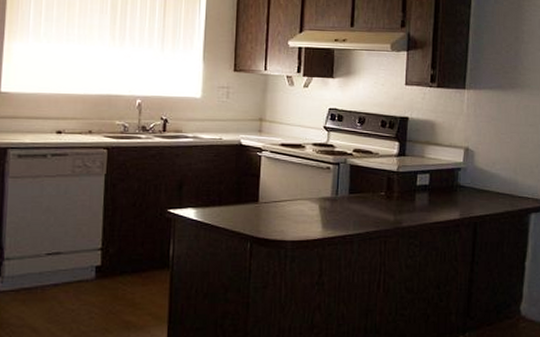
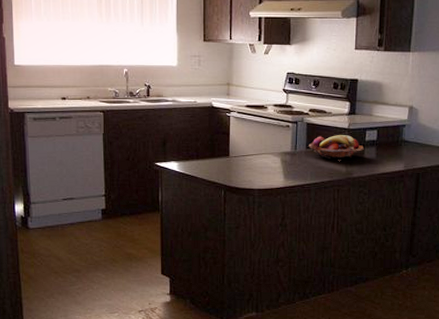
fruit basket: none [351,179,415,206] -> present [308,135,364,159]

